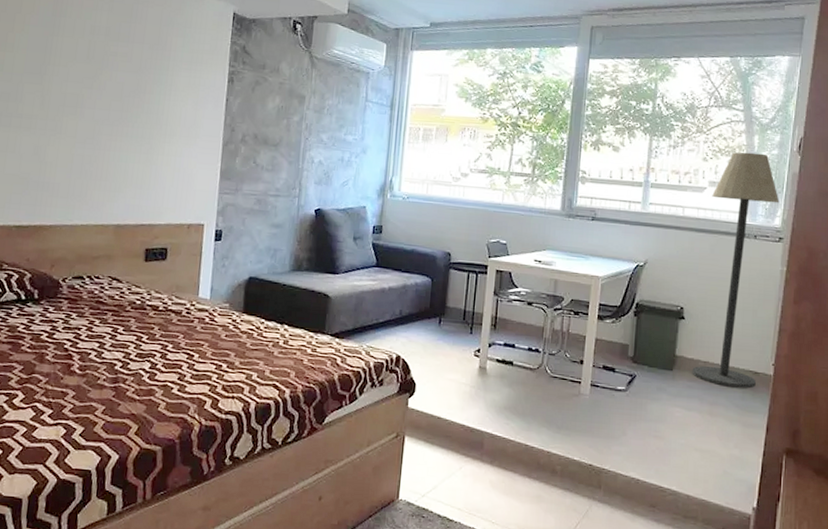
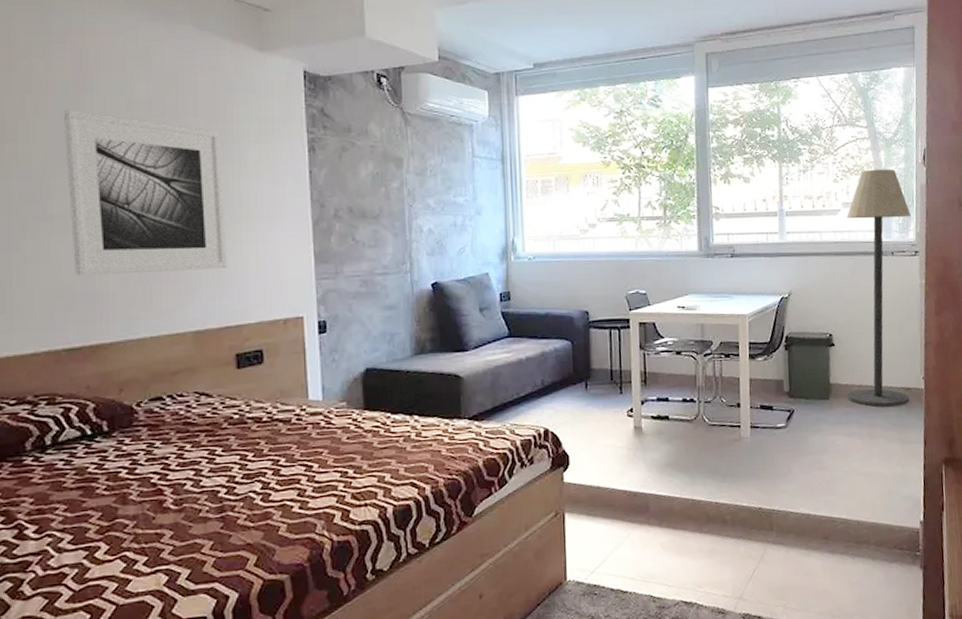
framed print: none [32,28,159,175] -> present [63,109,227,276]

